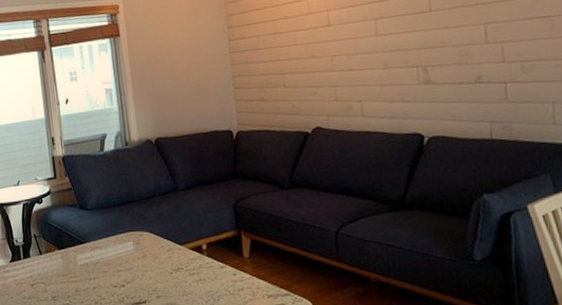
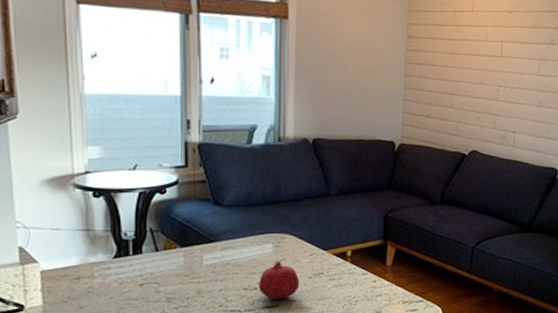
fruit: none [125,258,163,296] -> present [258,261,300,299]

